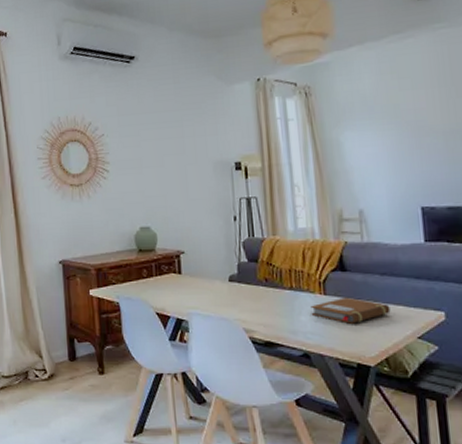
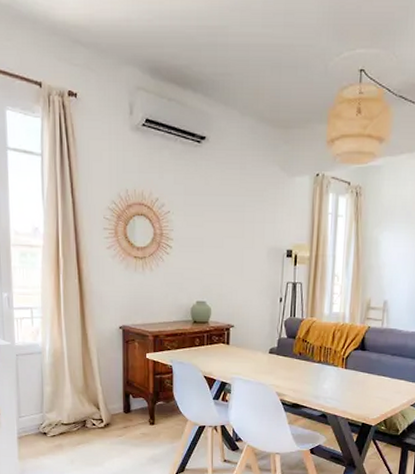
notebook: present [310,297,391,324] -> none [332,371,395,393]

